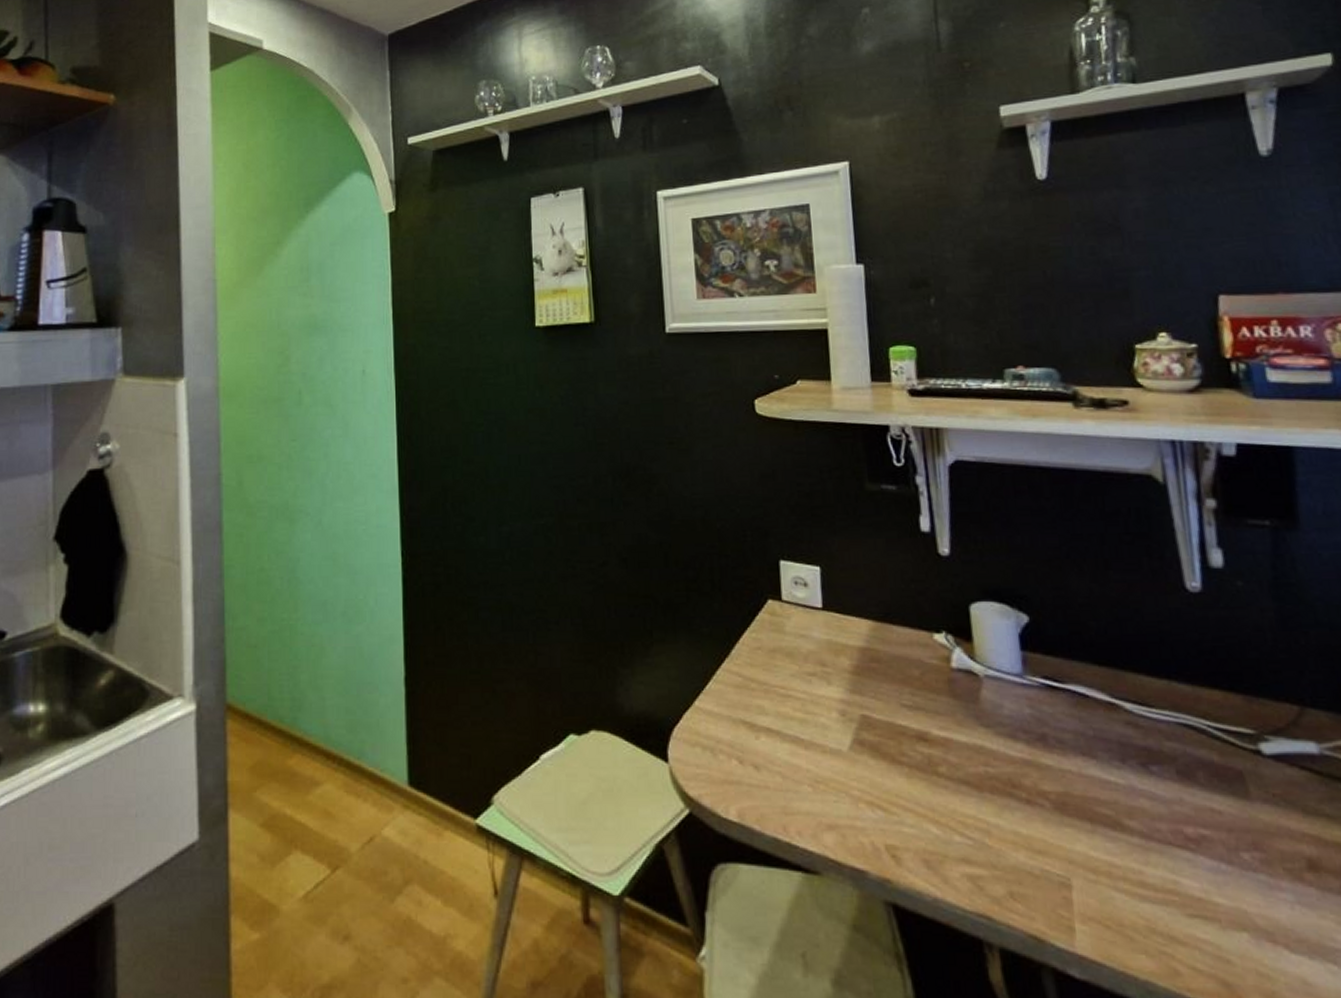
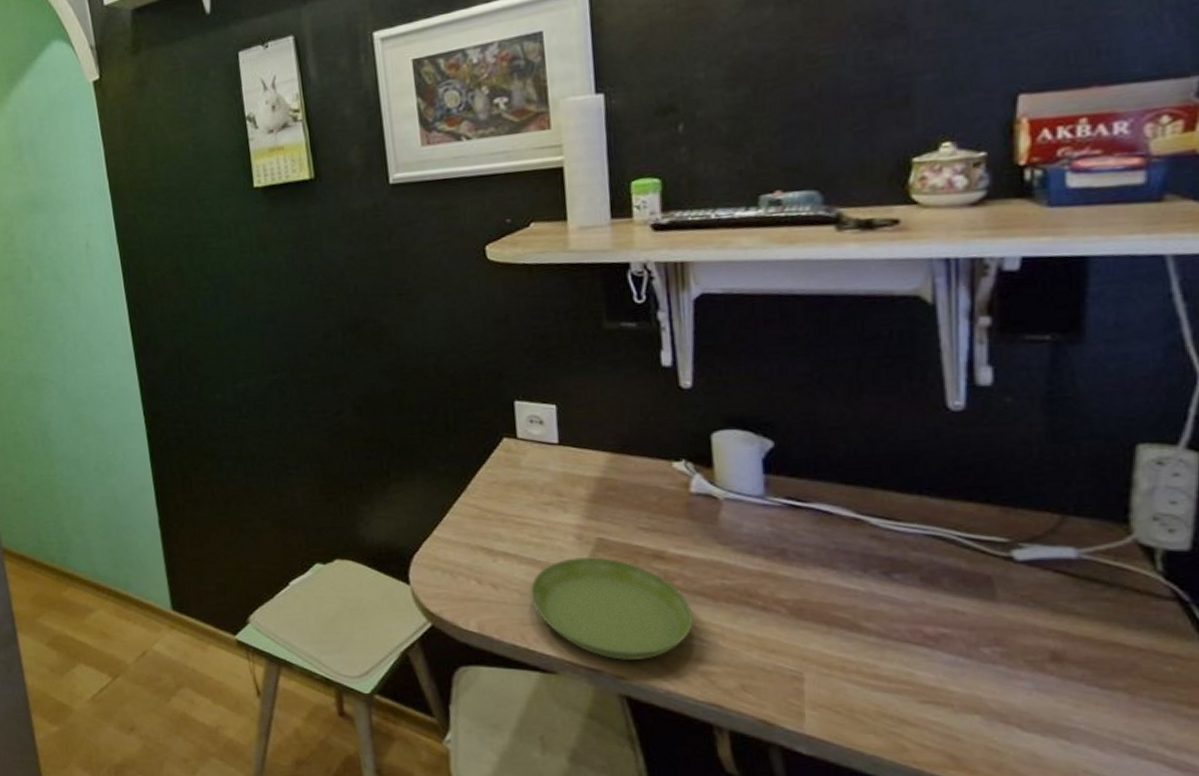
saucer: none [792,735,960,859] -> present [530,556,694,660]

